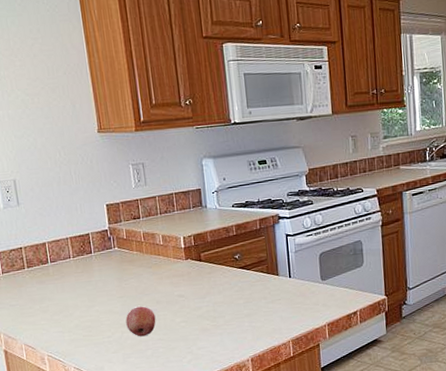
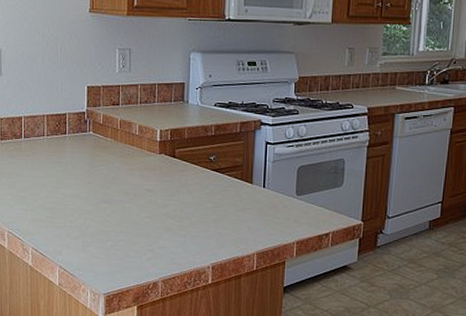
fruit: present [125,306,156,337] -> none [90,195,121,227]

